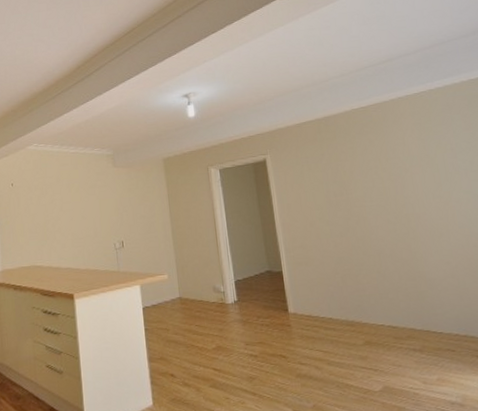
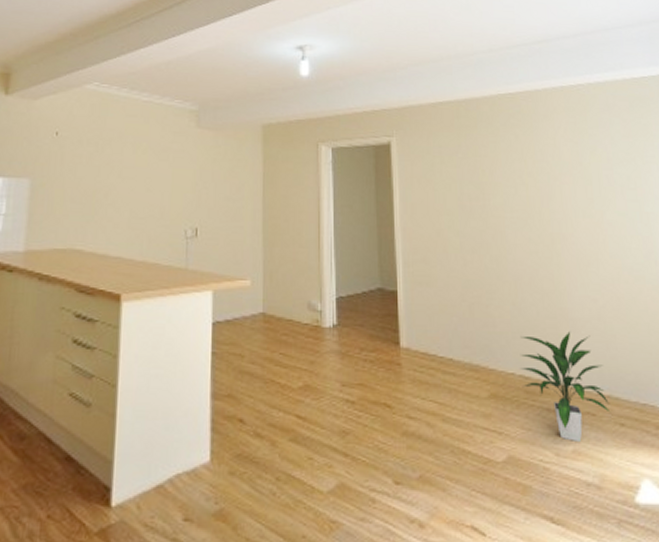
indoor plant: none [386,289,468,373] -> present [520,331,611,443]

